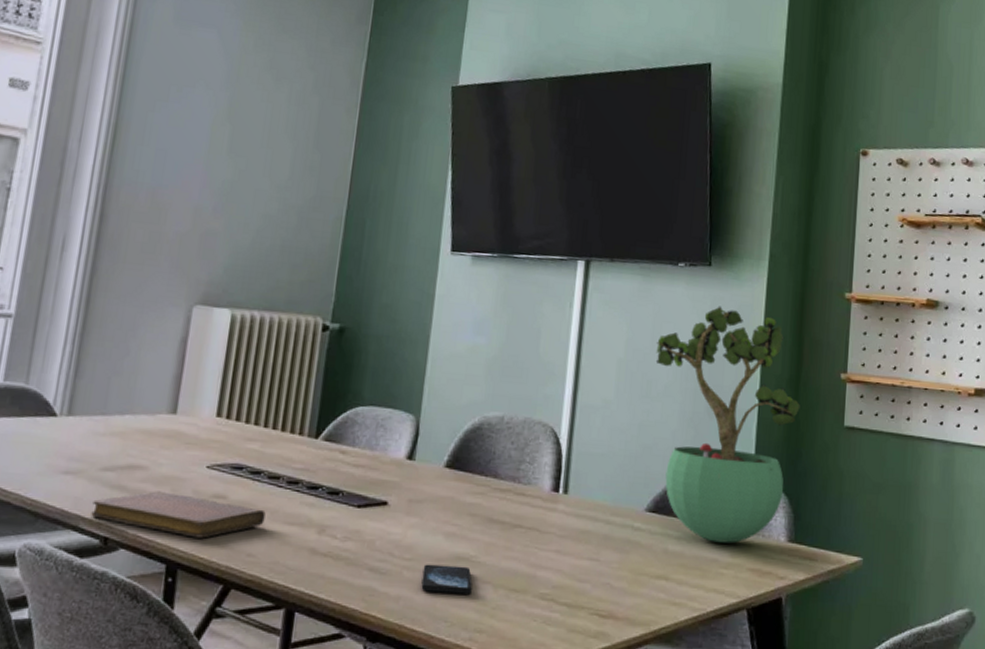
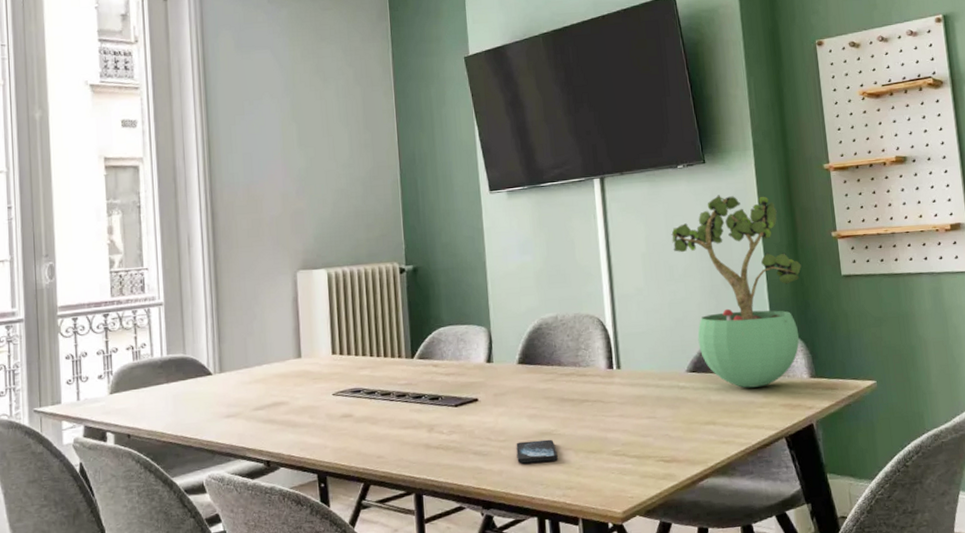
notebook: present [91,491,266,539] -> none [252,418,385,451]

